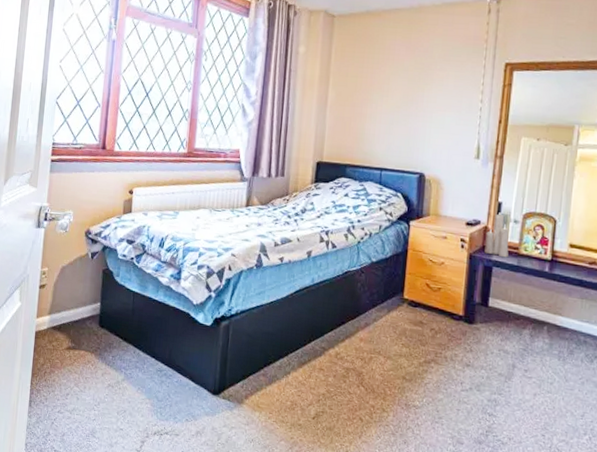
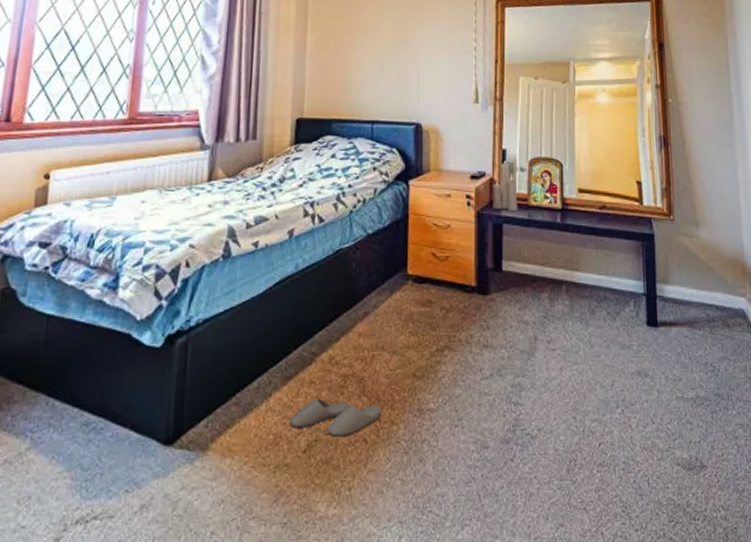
slippers: none [303,381,375,414] -> present [290,398,381,437]

